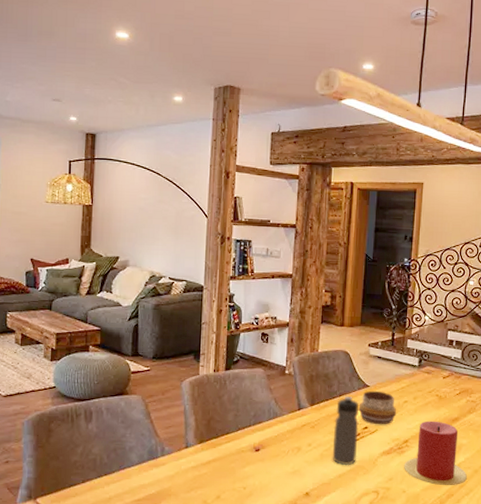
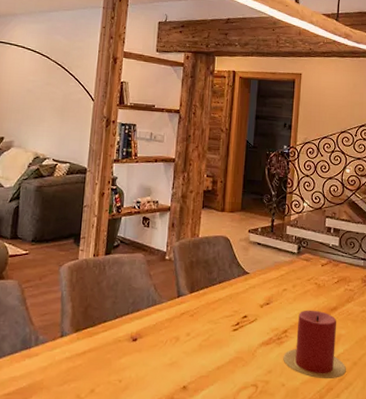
water bottle: present [332,396,359,466] -> none [211,284,239,357]
decorative bowl: present [358,390,397,425] -> none [238,277,276,314]

